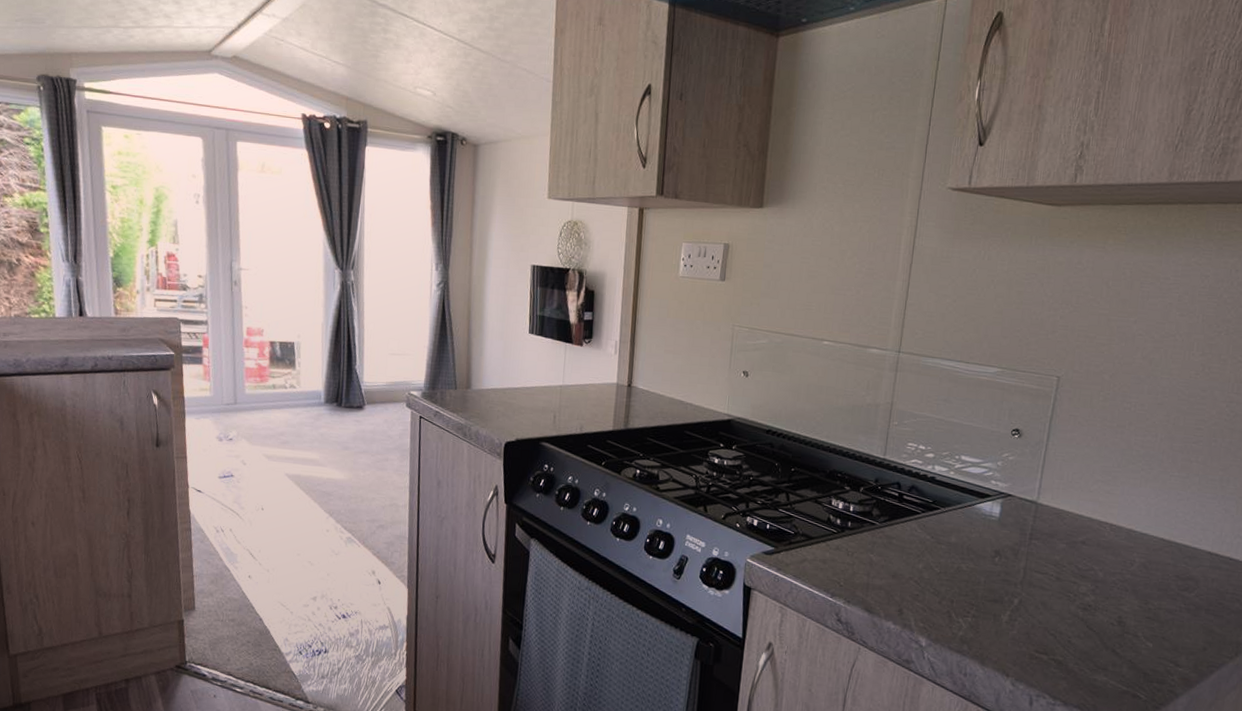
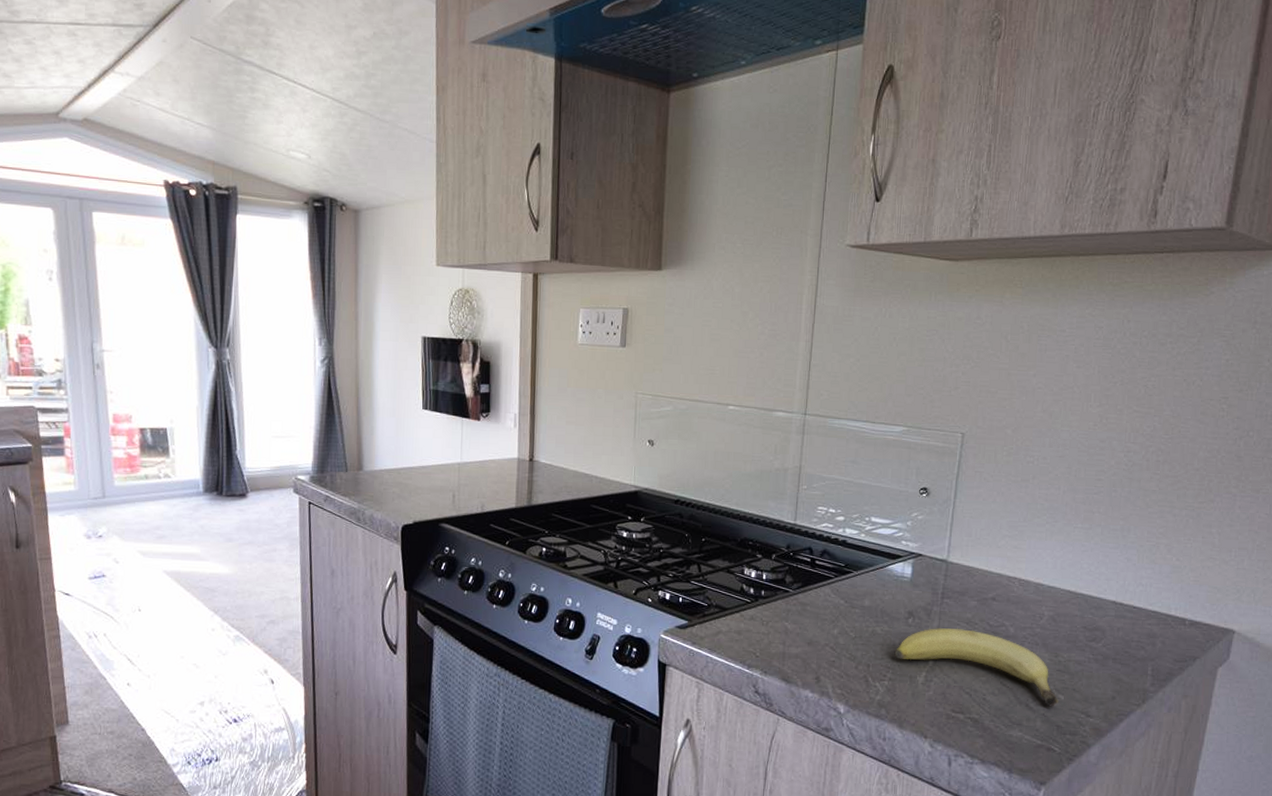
fruit: none [979,568,1147,654] -> present [894,628,1059,707]

